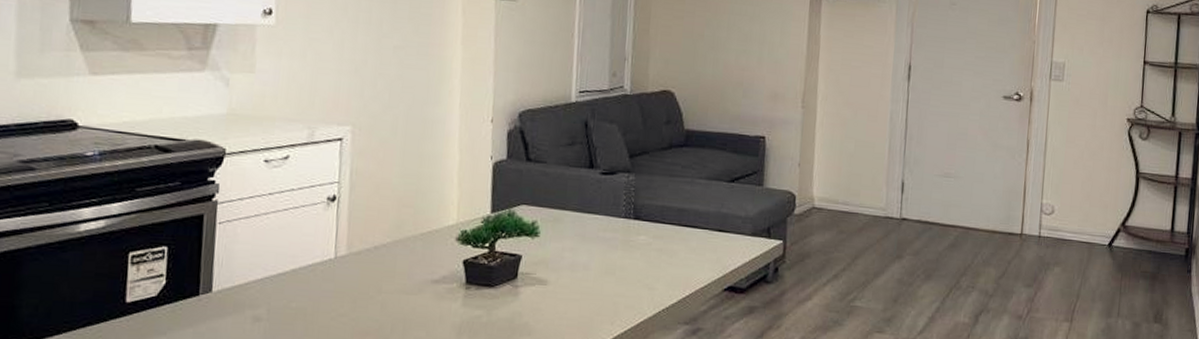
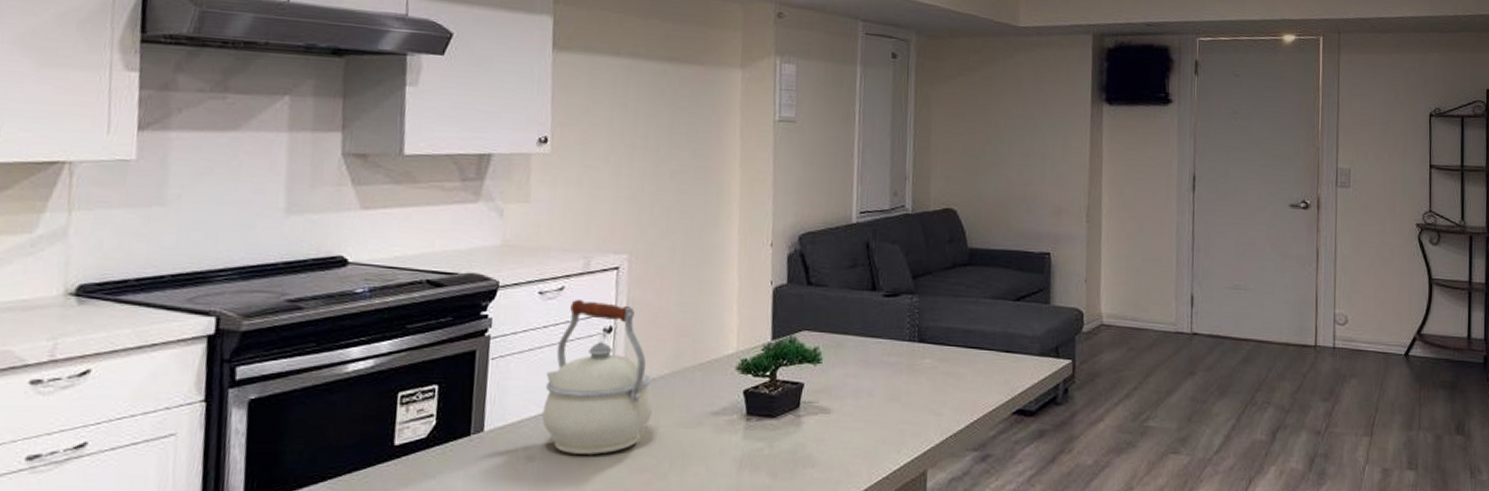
kettle: none [268,168,376,317] -> present [542,299,654,454]

